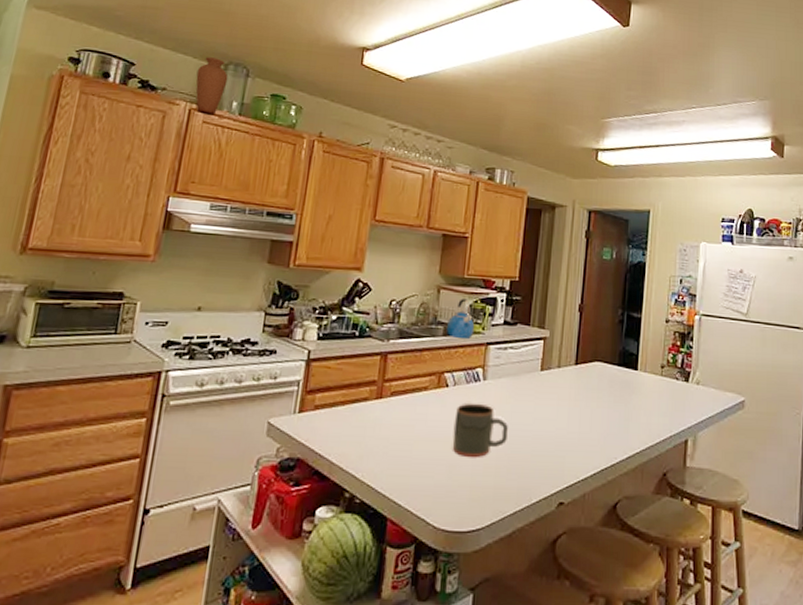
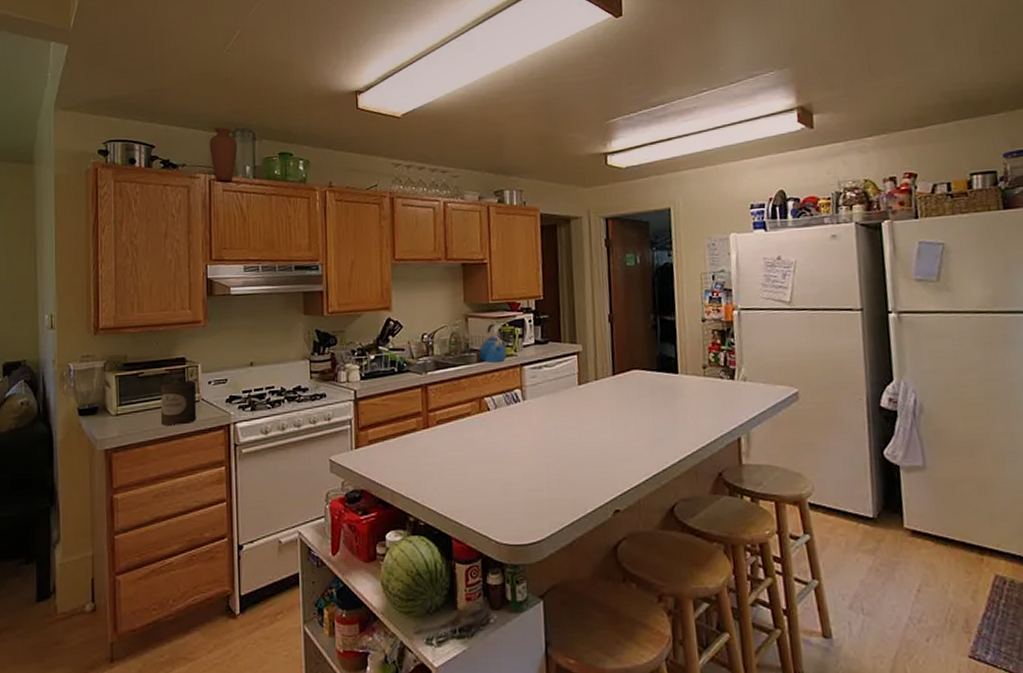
canister: none [79,312,132,367] -> present [160,376,197,426]
mug: present [452,403,508,457] -> none [500,423,555,474]

